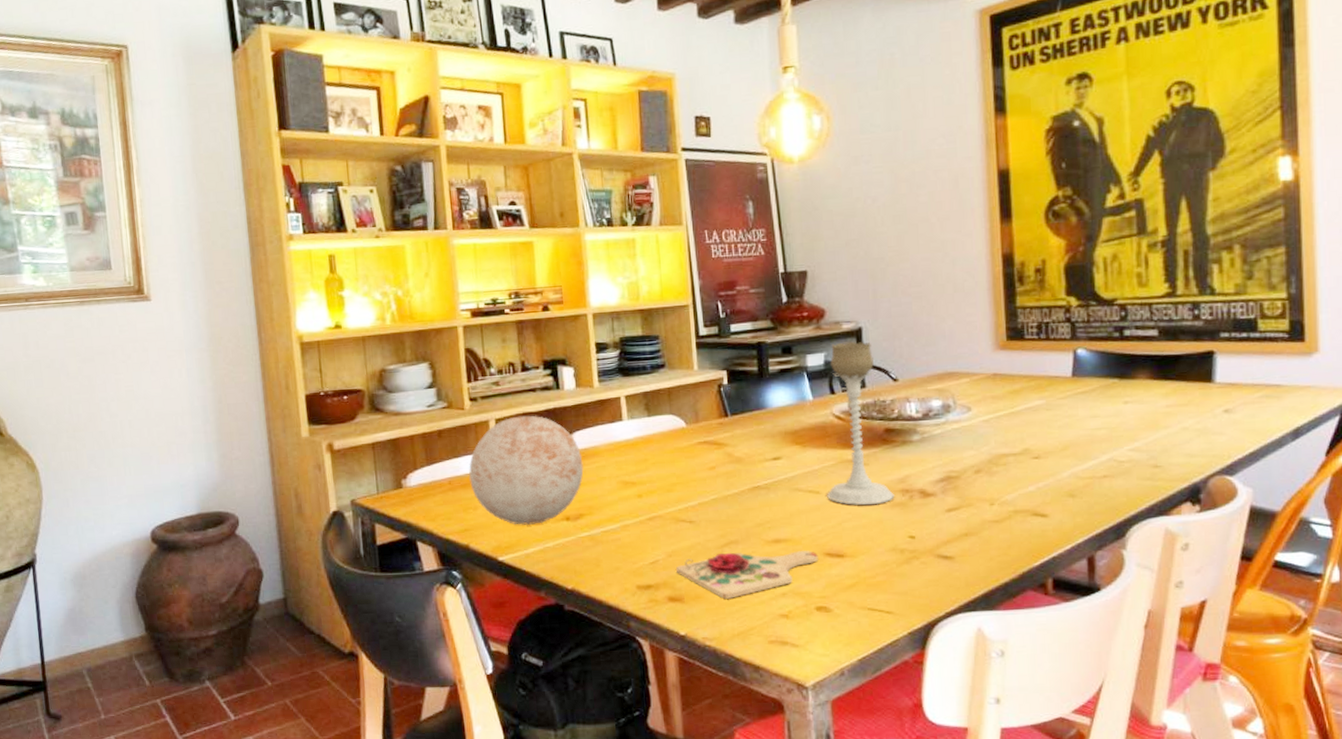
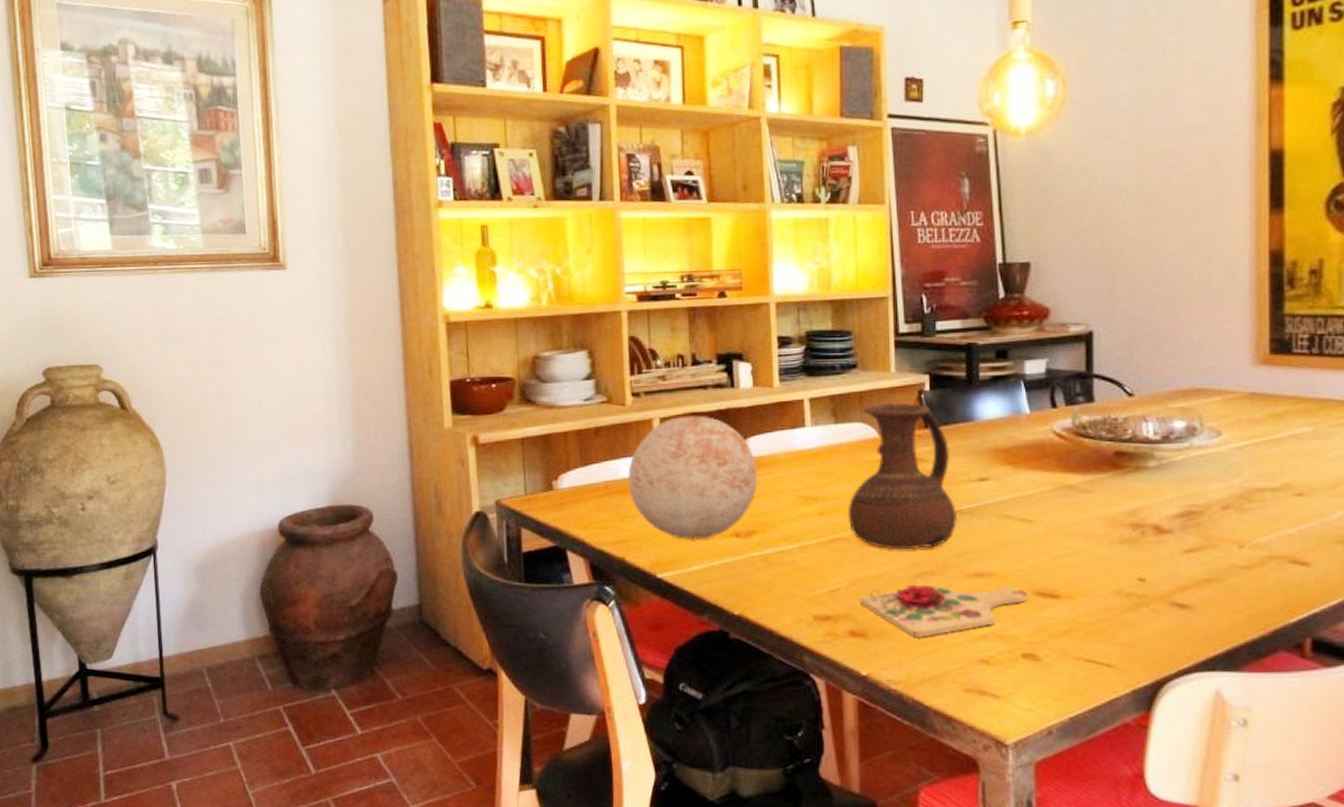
ceramic pitcher: none [662,395,757,524] -> present [847,402,958,550]
candle holder: present [827,341,895,505] -> none [1042,347,1123,540]

